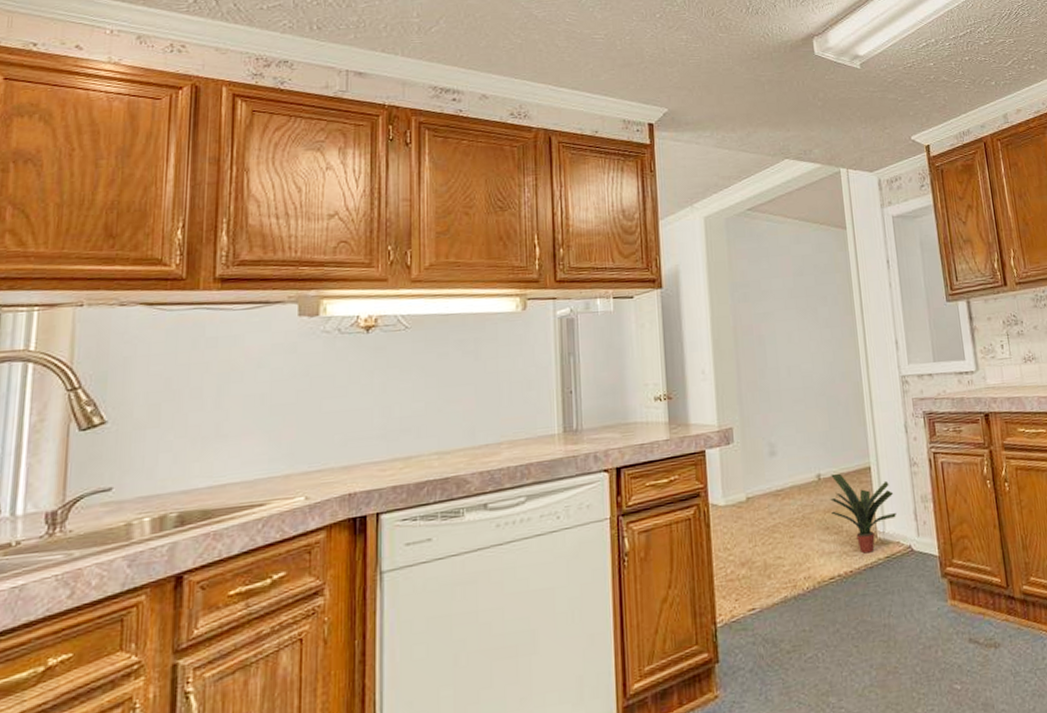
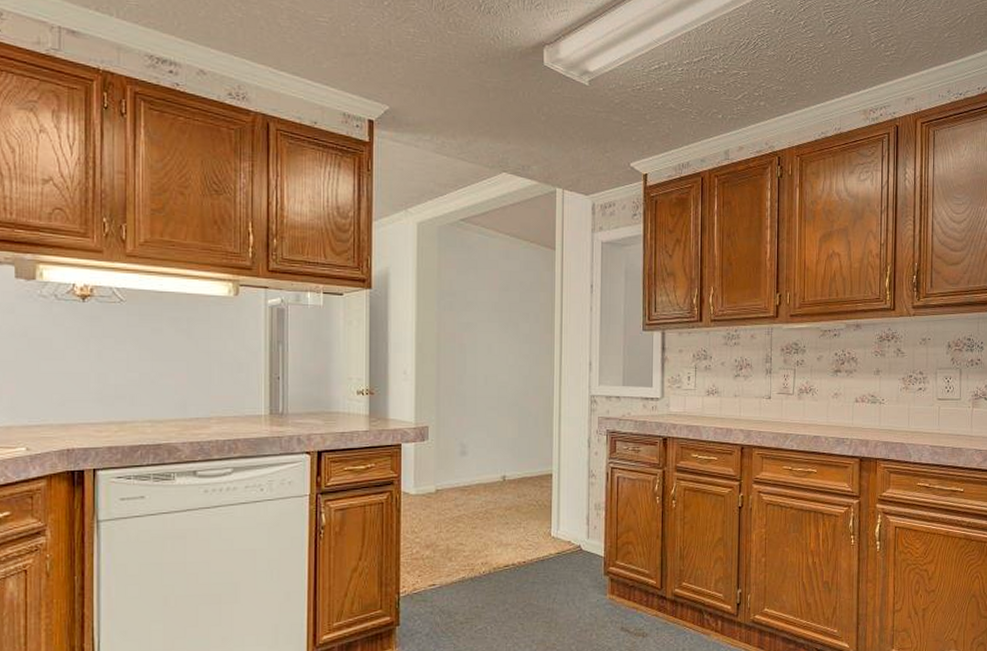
potted plant: present [830,473,896,554] -> none [512,476,571,548]

